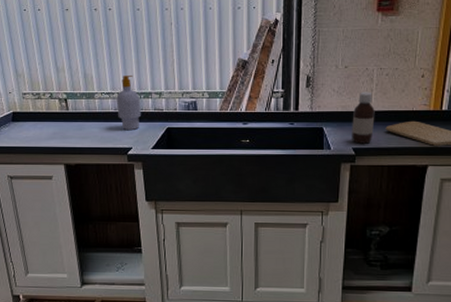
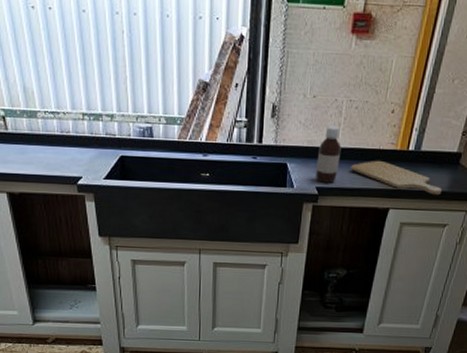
soap bottle: present [116,74,142,130] -> none [62,91,92,157]

